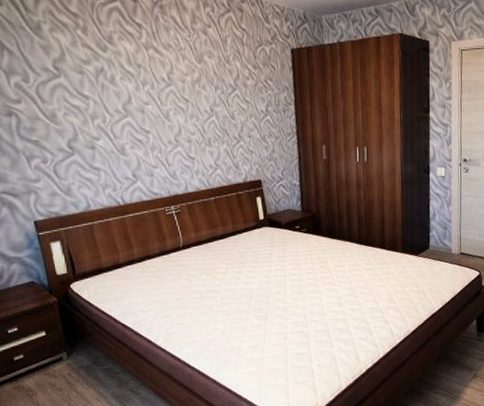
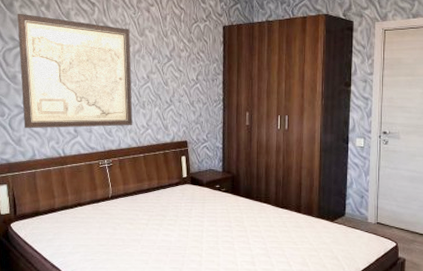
wall art: none [47,38,199,176] -> present [17,13,133,129]

